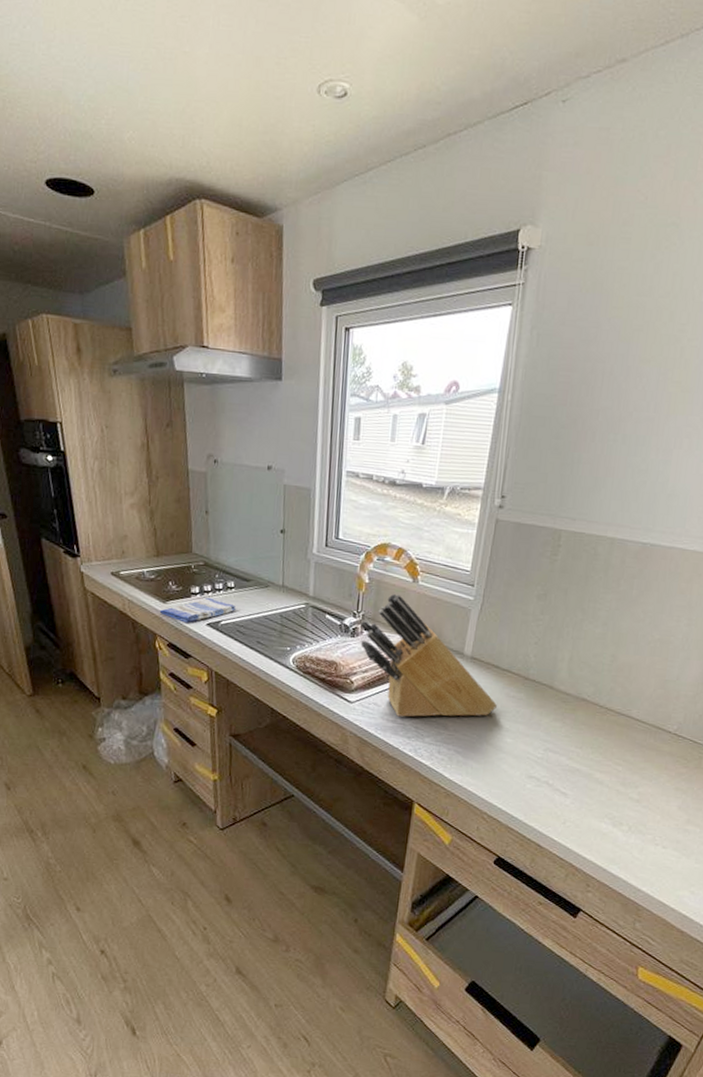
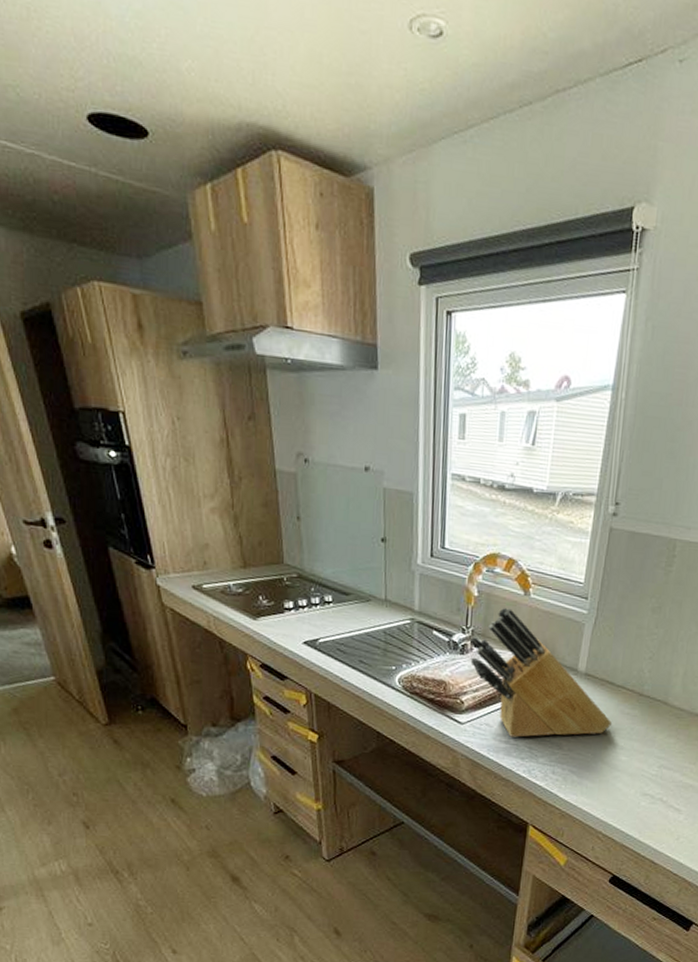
dish towel: present [159,597,237,623] -> none [249,613,336,642]

